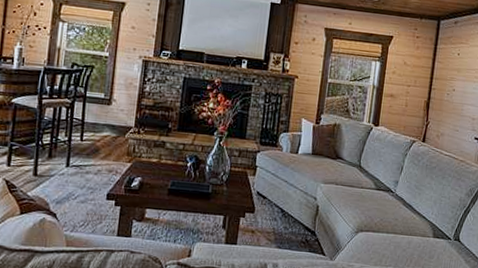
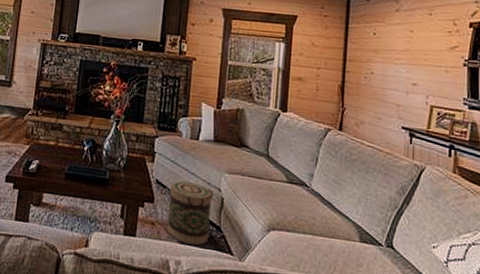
basket: none [265,191,310,249] -> present [166,180,213,246]

